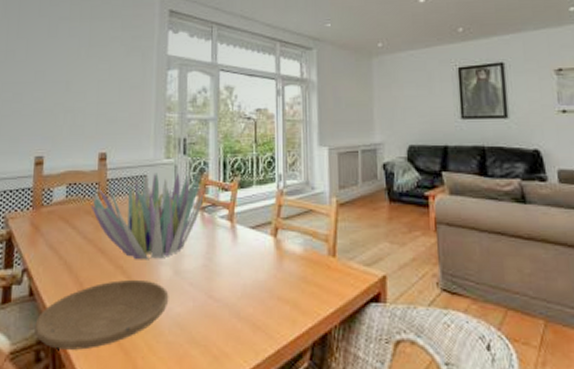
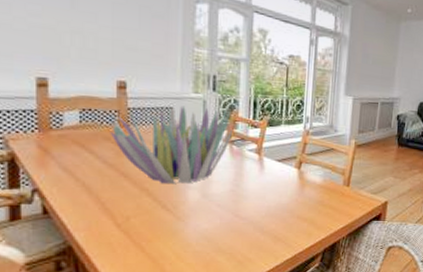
plate: present [34,280,169,350] -> none [52,201,197,260]

